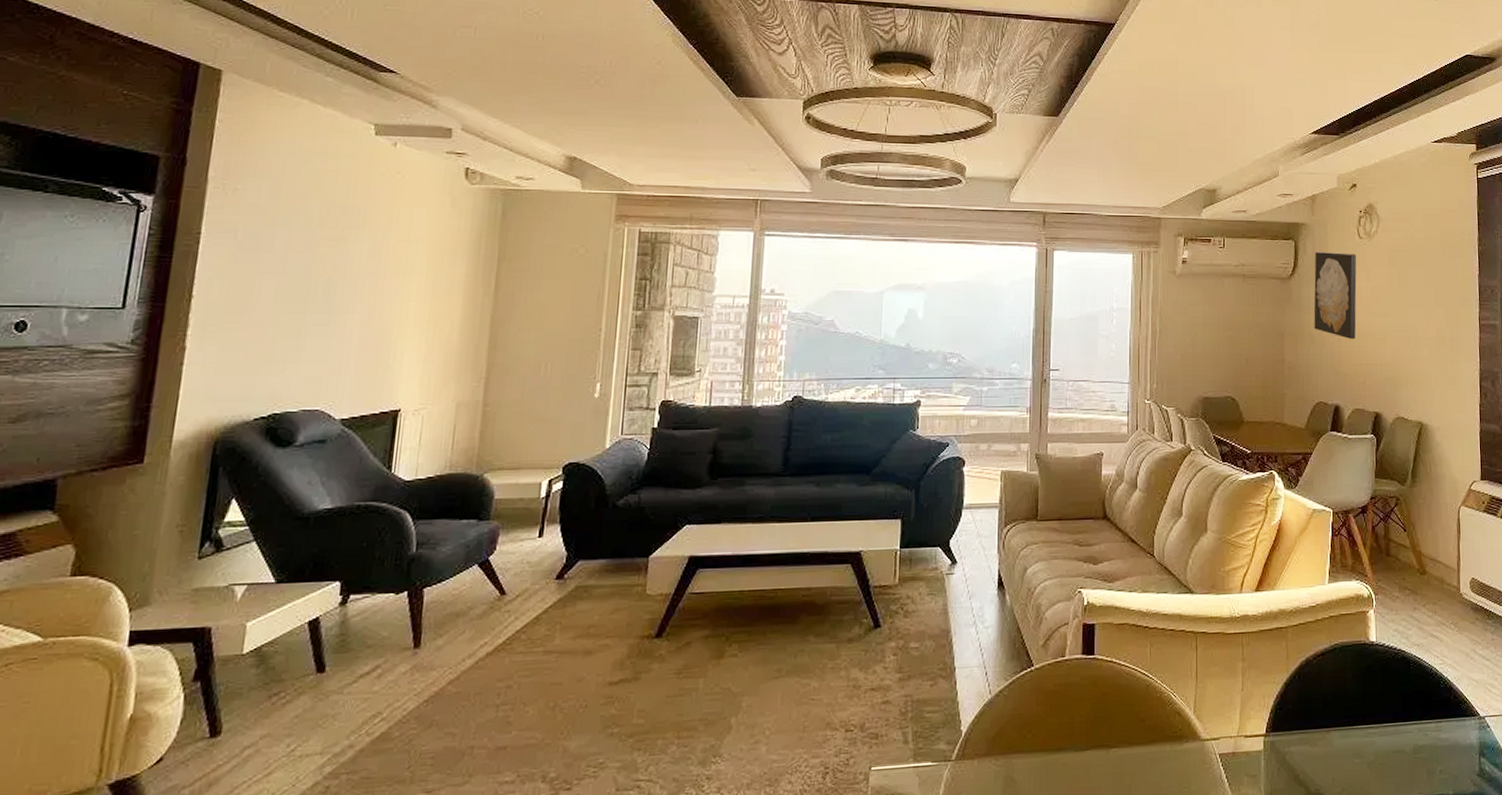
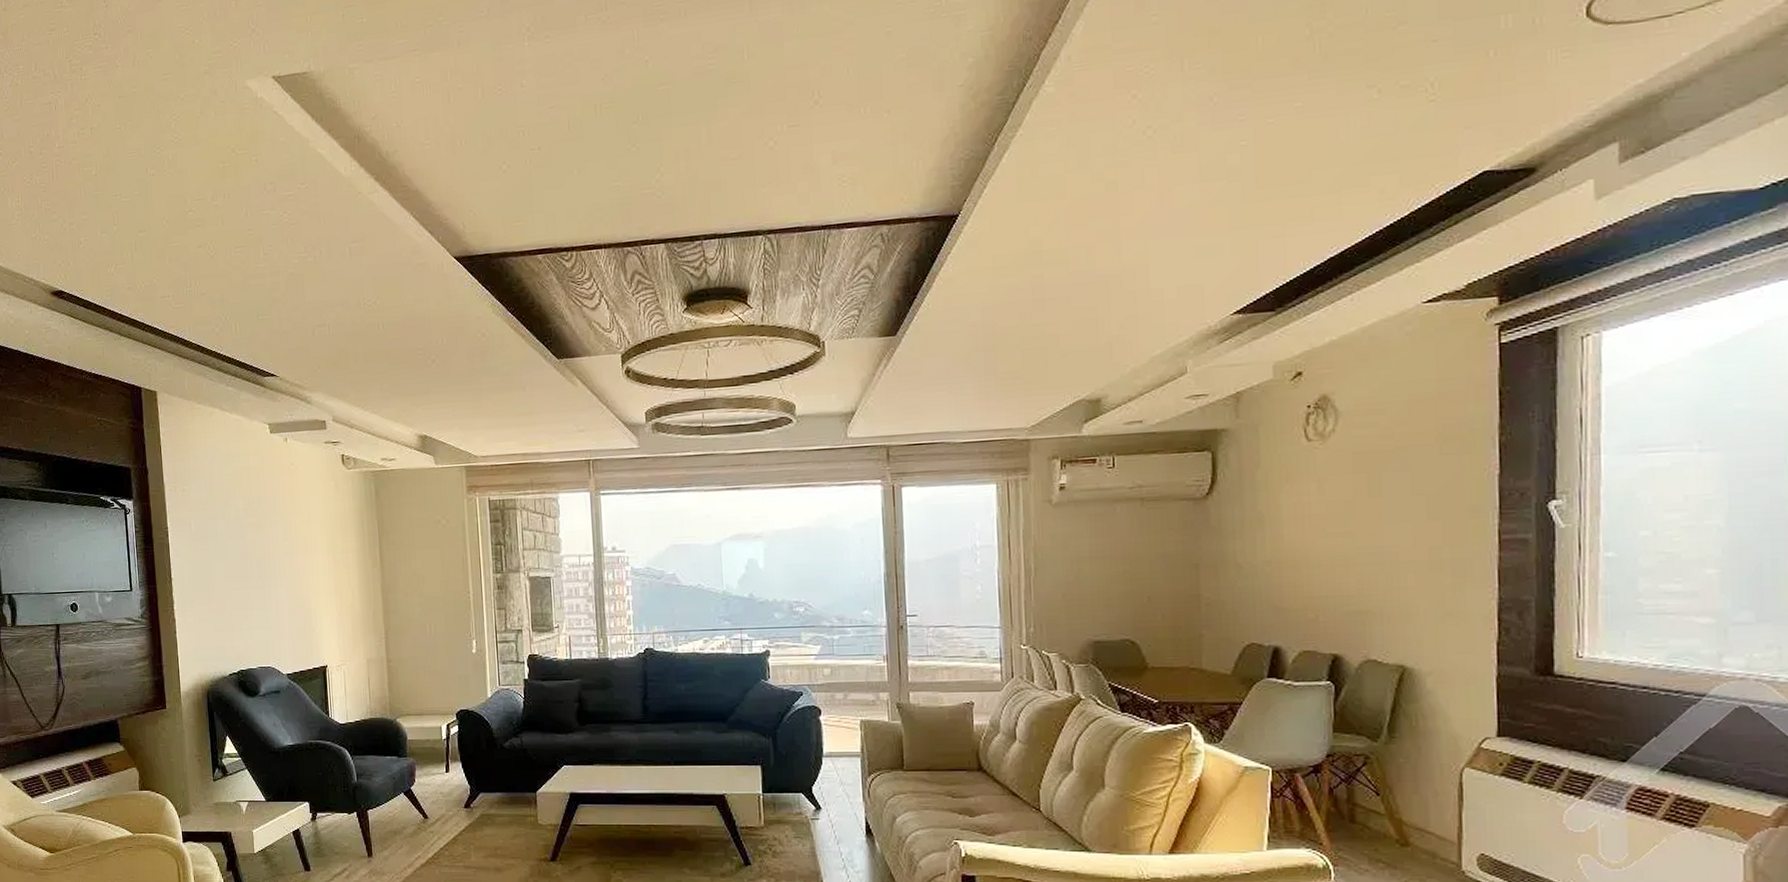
wall art: present [1314,251,1357,339] -> none [1241,461,1304,567]

